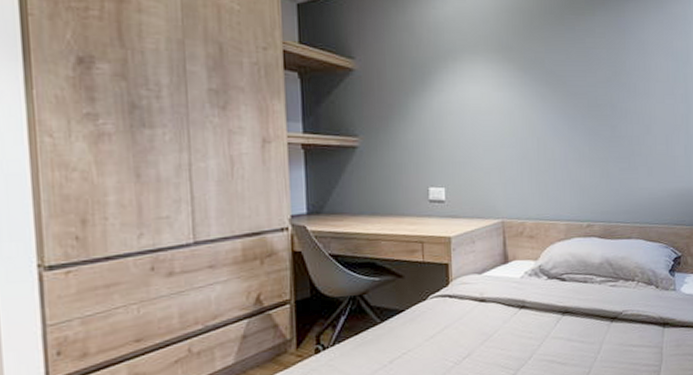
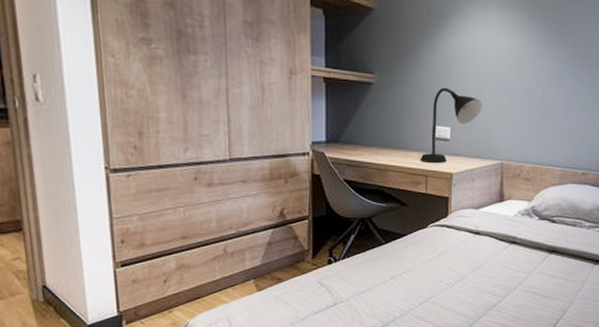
desk lamp: none [414,146,478,229] -> present [420,87,483,164]

